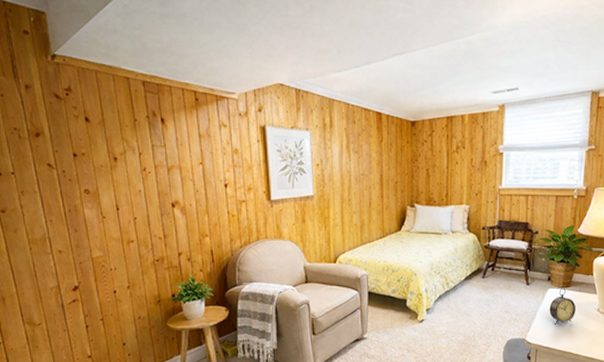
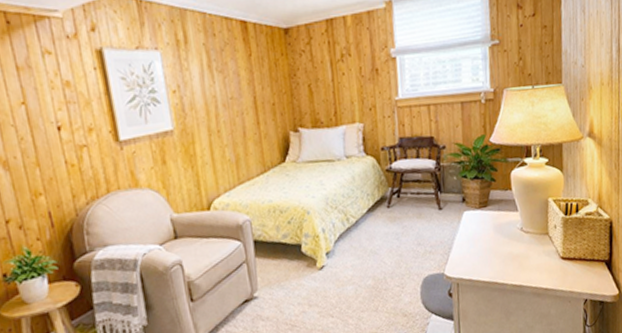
alarm clock: present [549,287,576,325] -> none [467,208,497,252]

